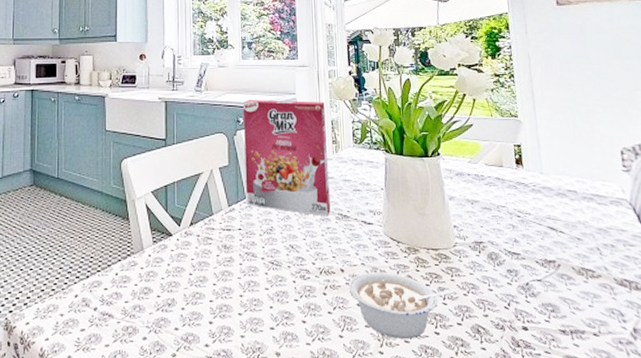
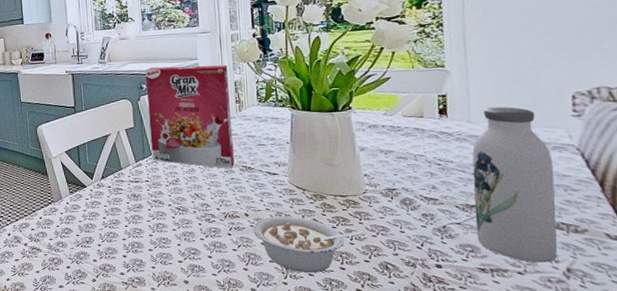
water bottle: none [546,159,624,323] -> present [472,107,557,263]

